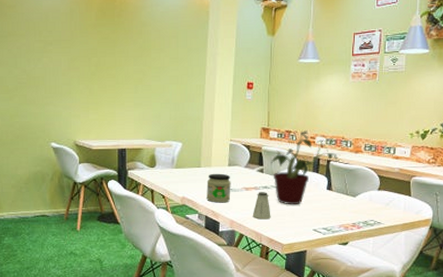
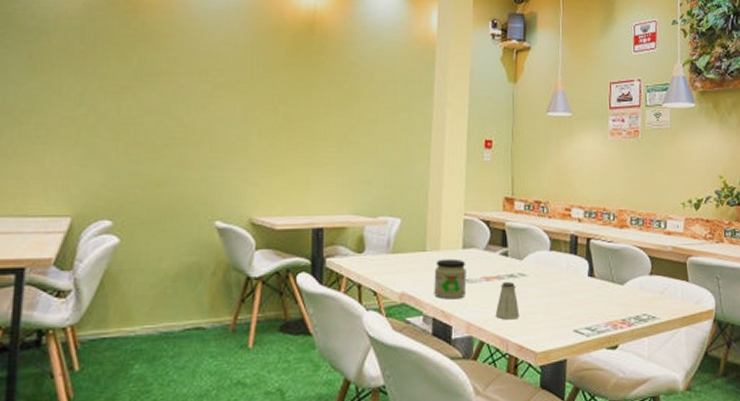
potted plant: present [271,130,341,205] -> none [517,201,603,299]

